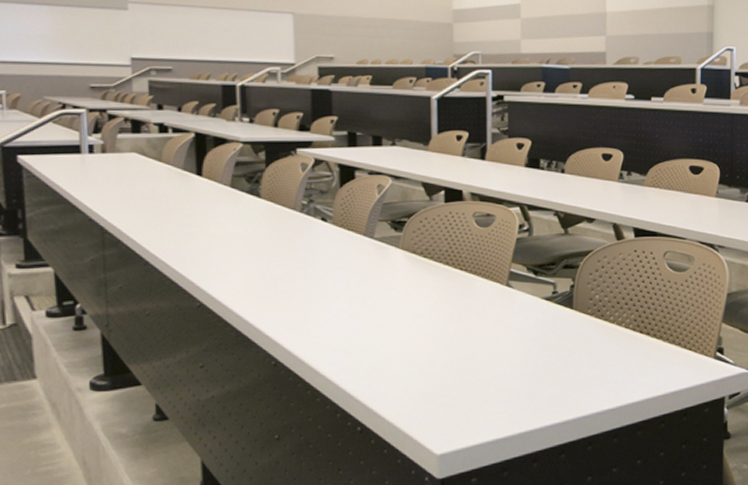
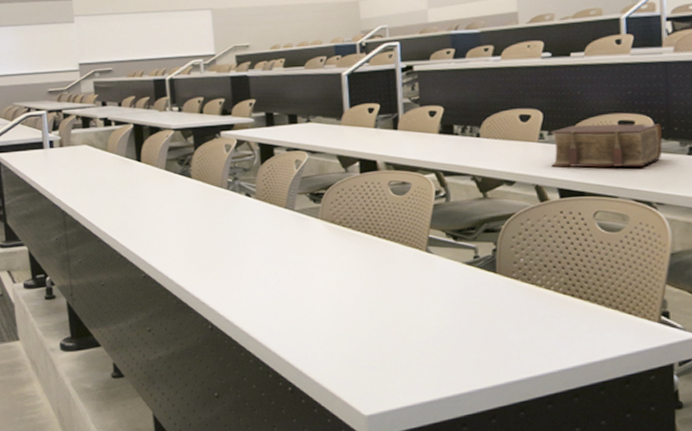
bible: none [629,167,726,211] -> present [550,123,662,168]

